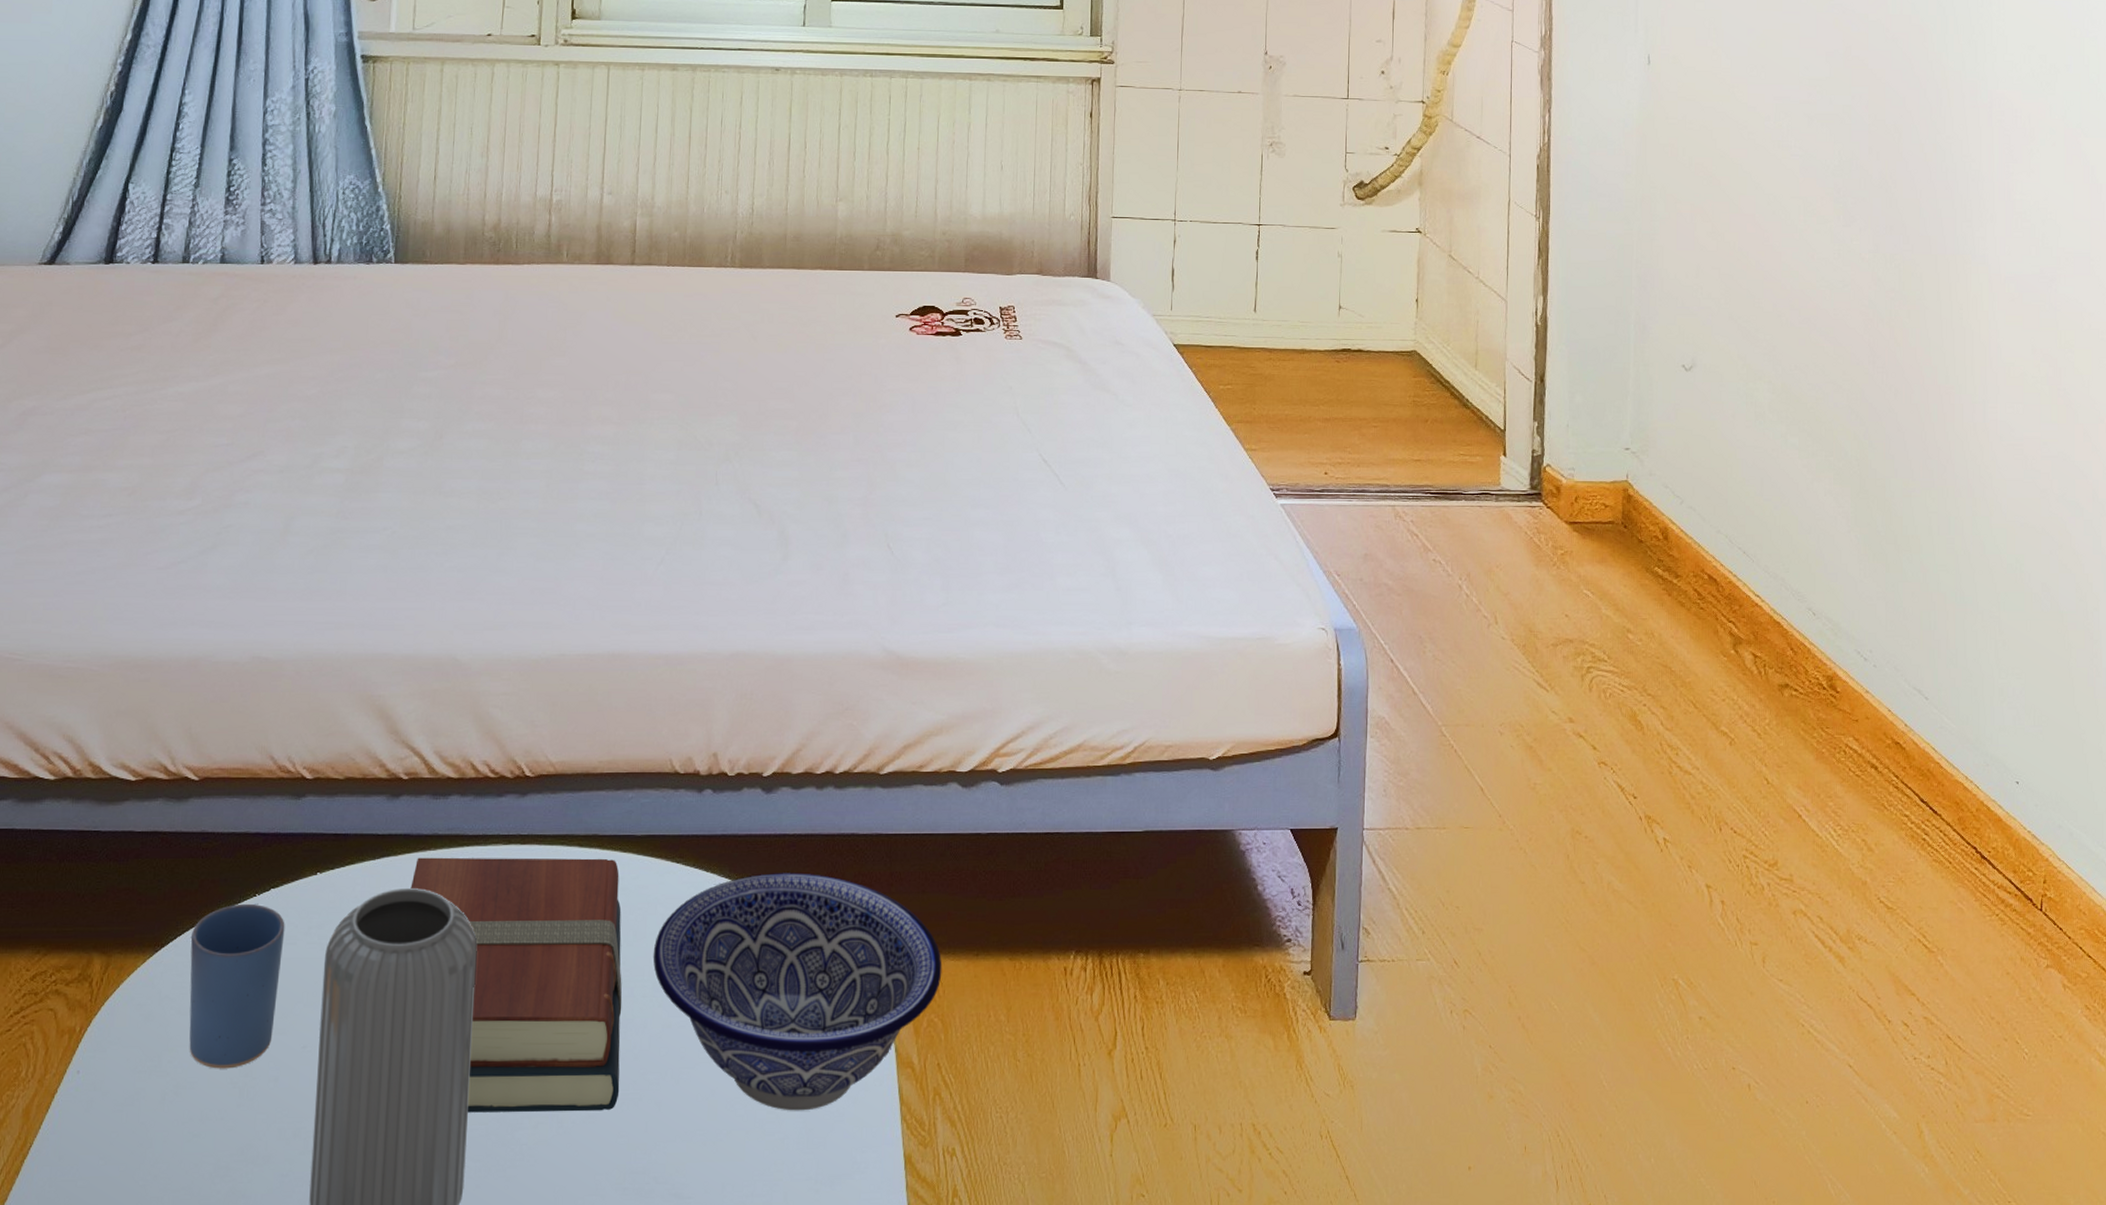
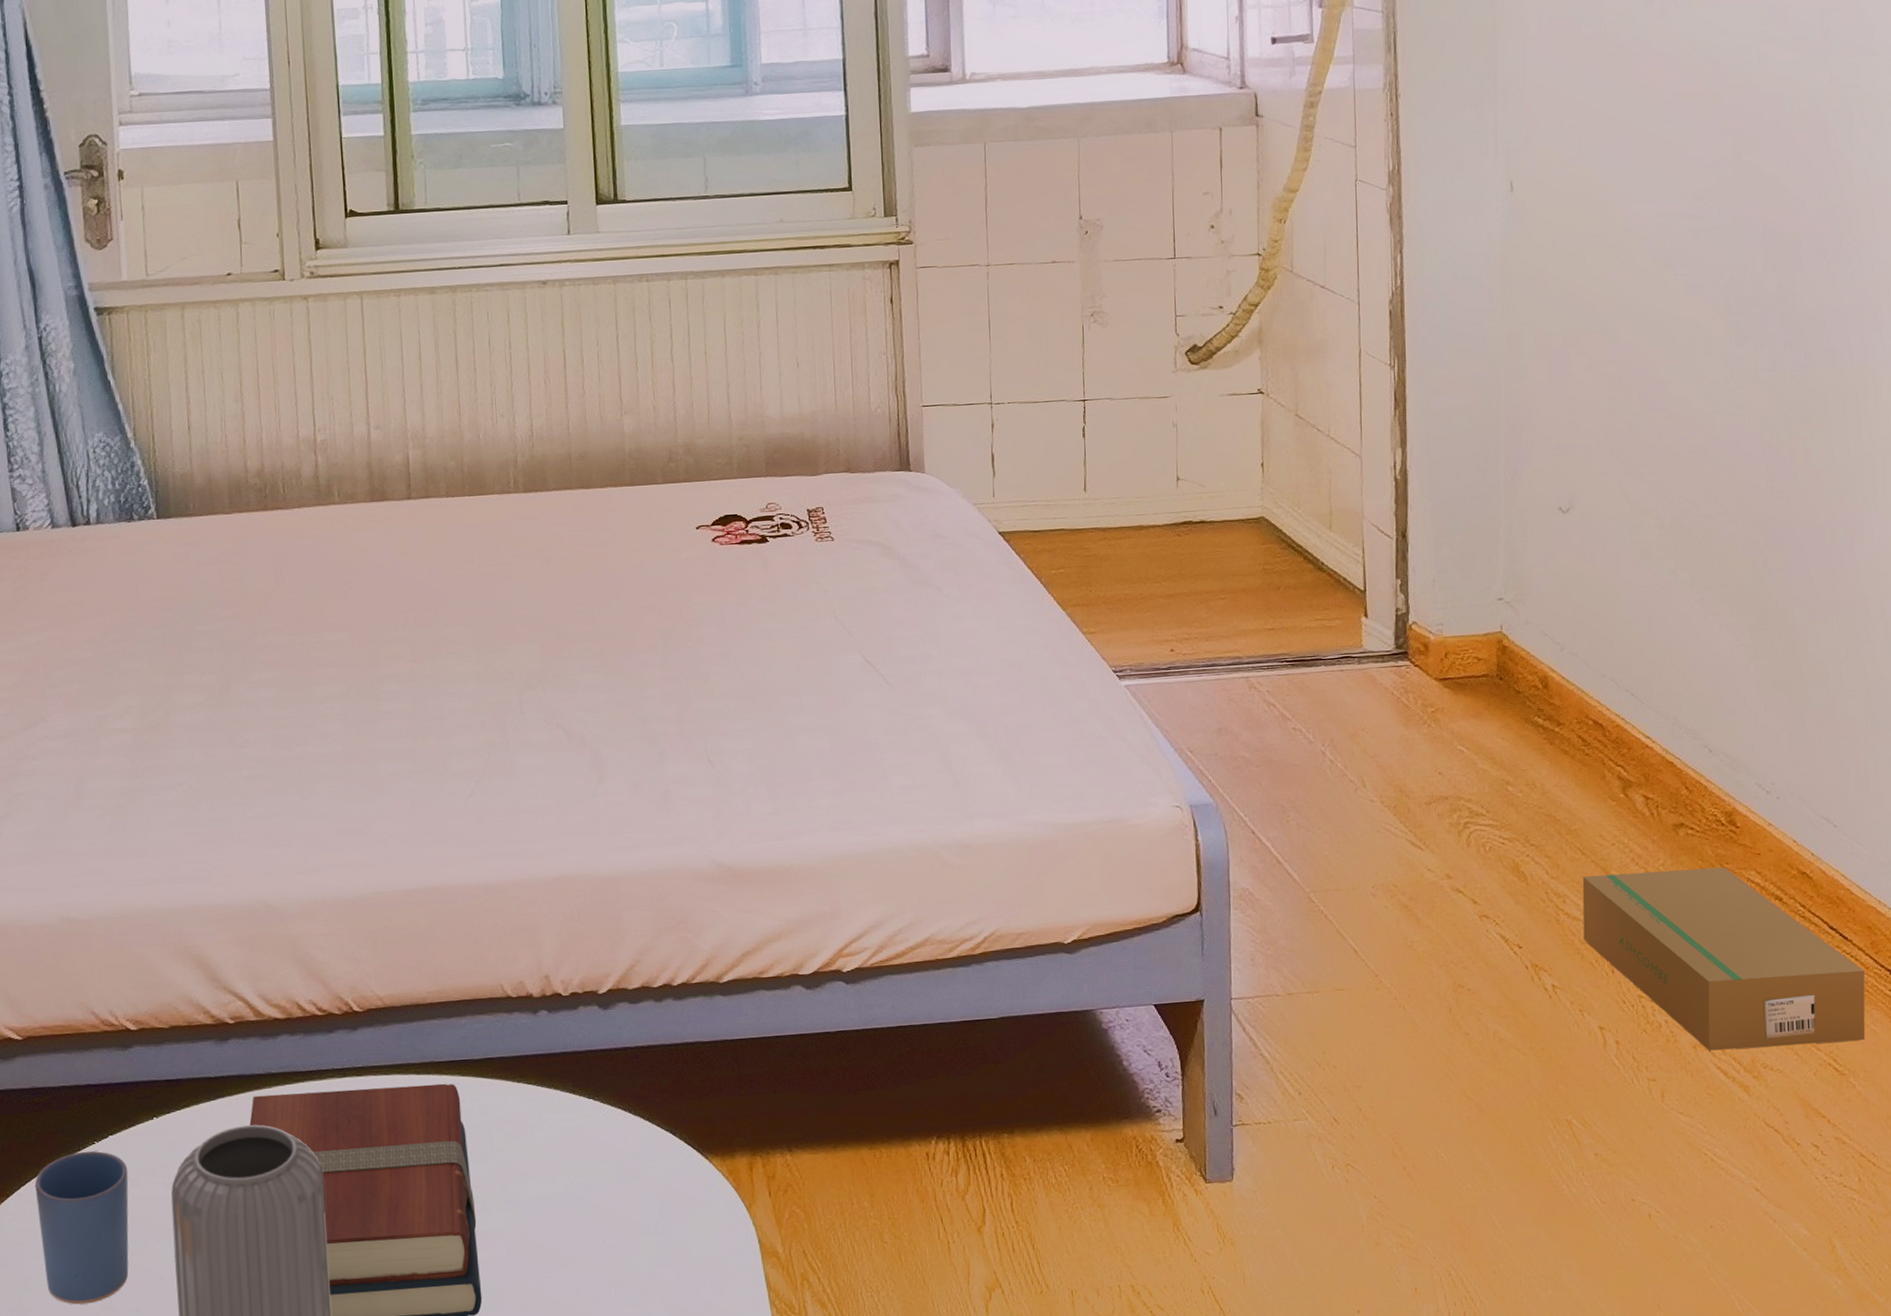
decorative bowl: present [653,873,942,1111] -> none [502,1082,801,1305]
box: none [1694,730,1953,918] -> present [1582,867,1865,1051]

